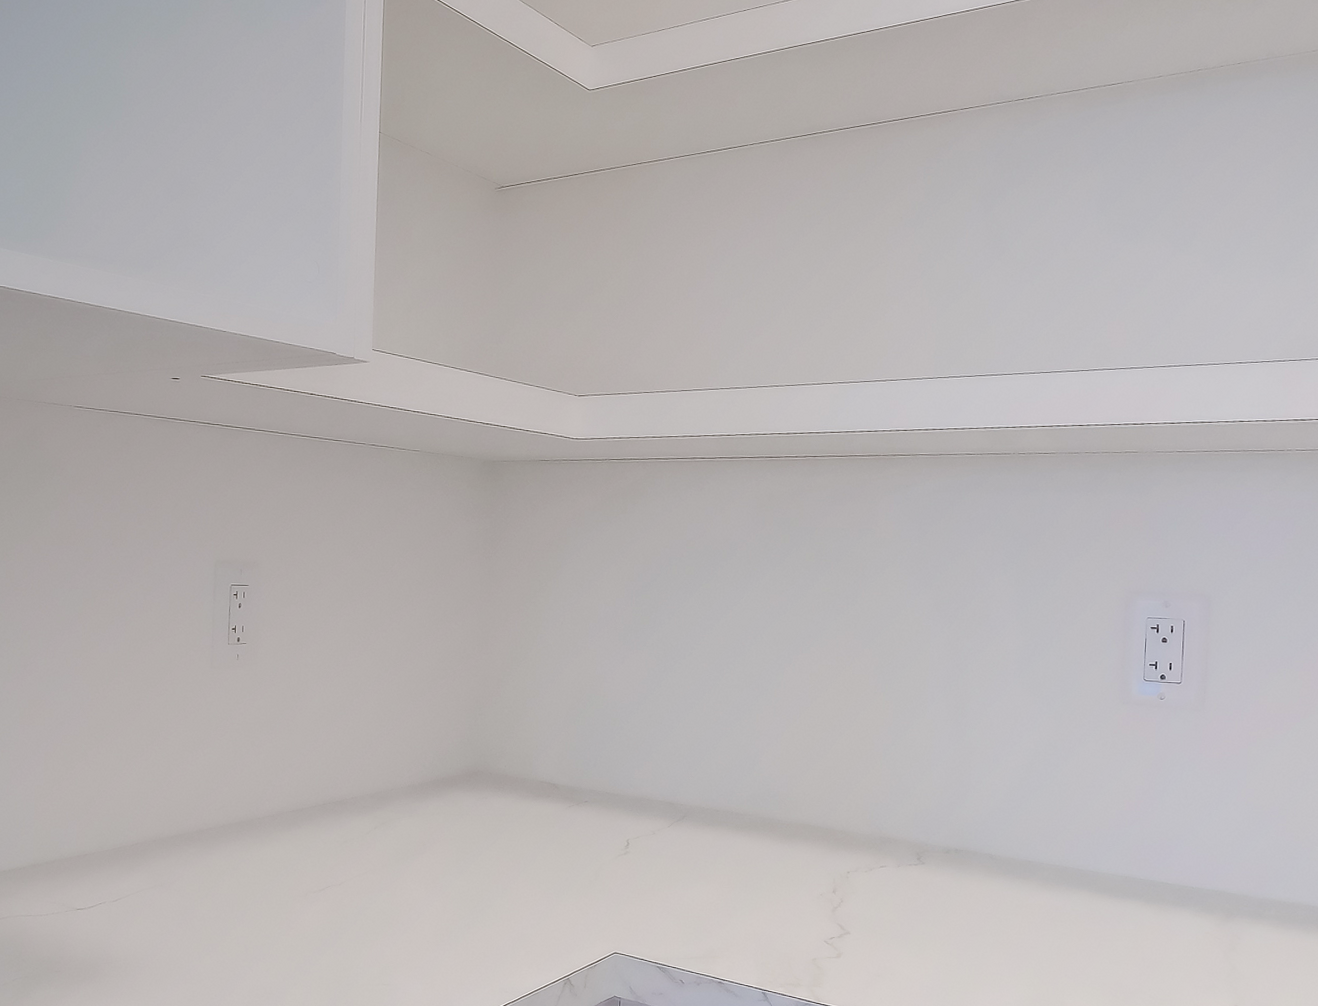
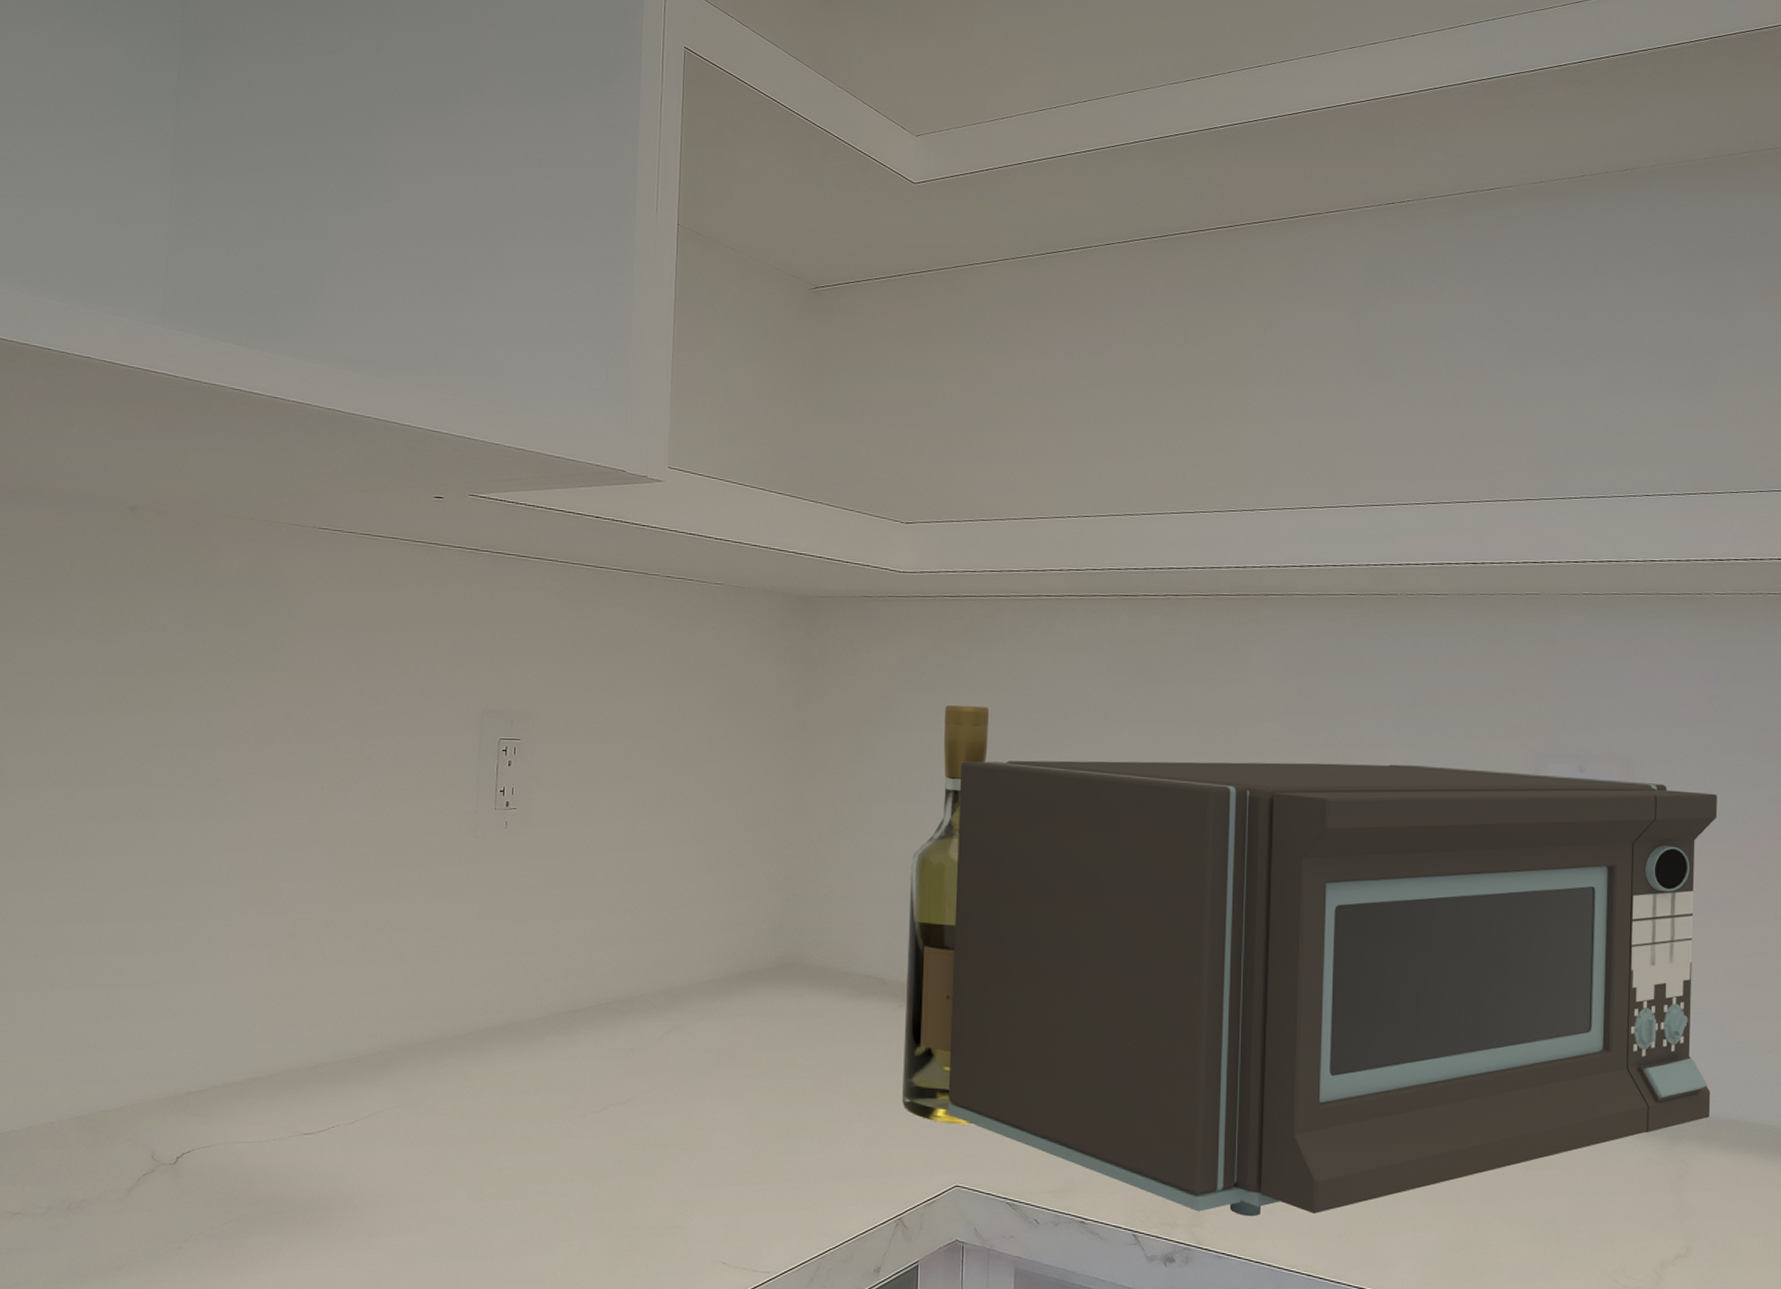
bottle: none [571,553,649,903] -> present [902,705,990,1125]
microwave: none [609,600,1286,979] -> present [948,760,1718,1217]

